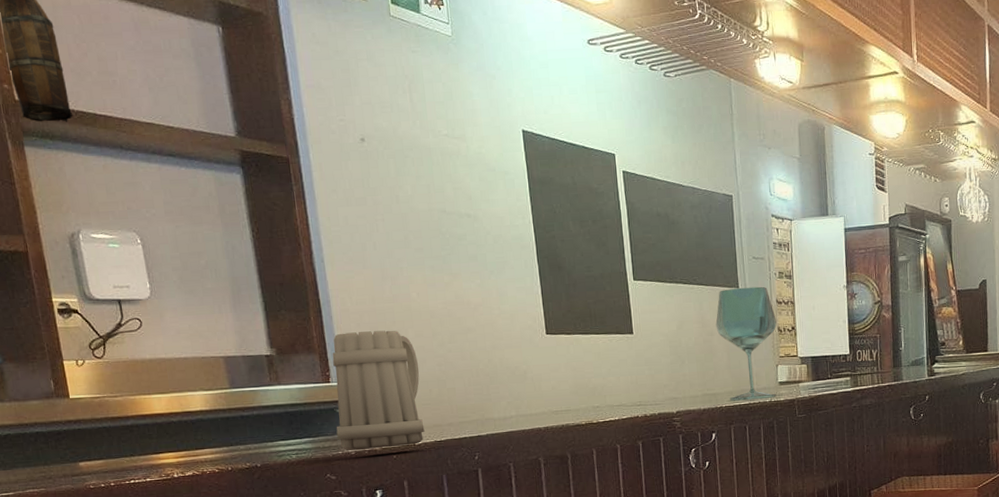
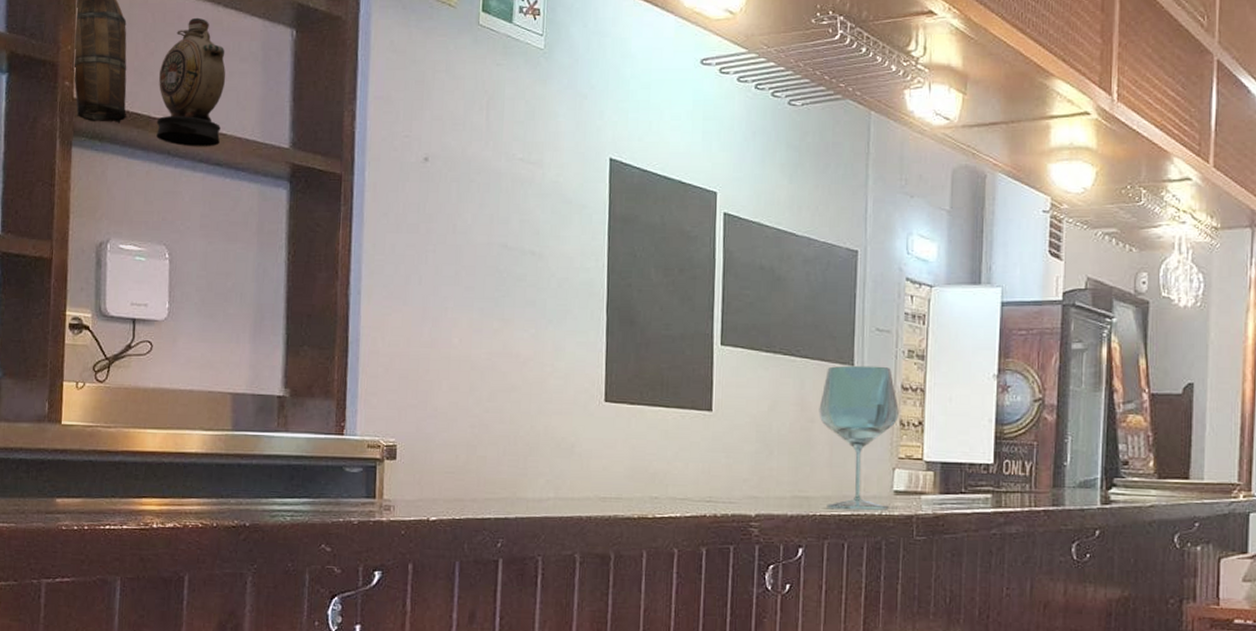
decorative bottle: none [96,18,169,141] -> present [156,17,226,147]
beer mug: present [332,330,425,450] -> none [340,378,448,521]

